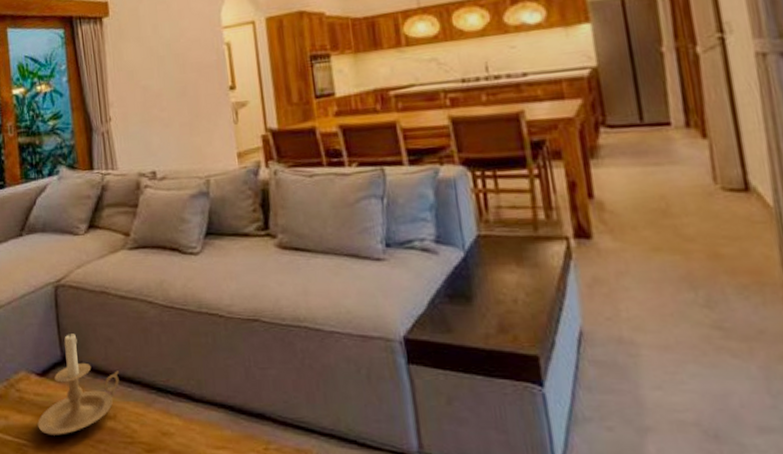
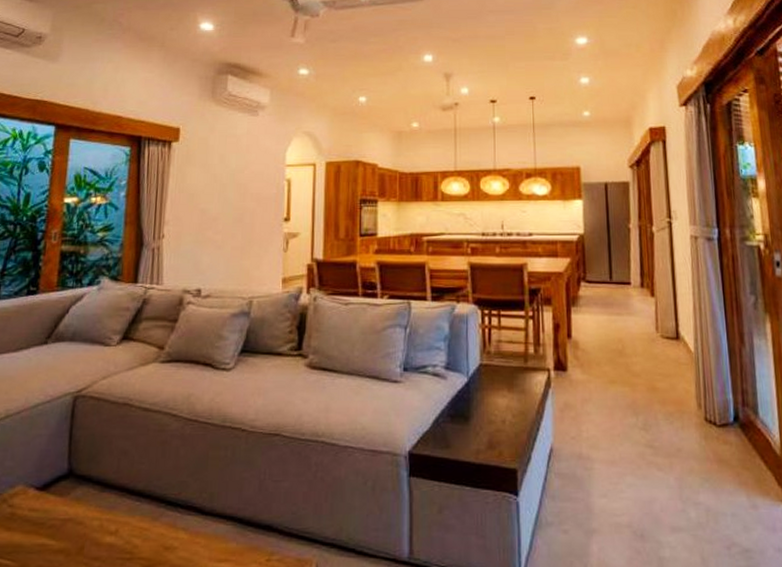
candle holder: present [38,332,120,435] -> none [27,444,130,554]

